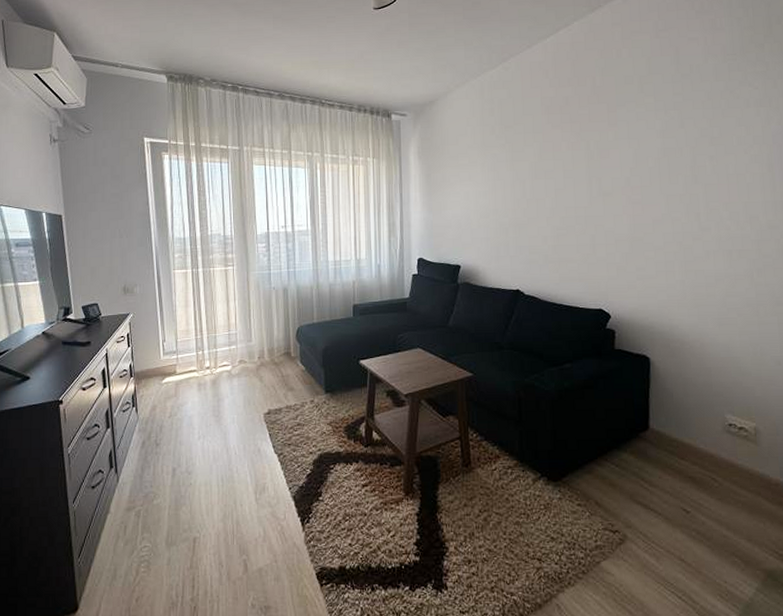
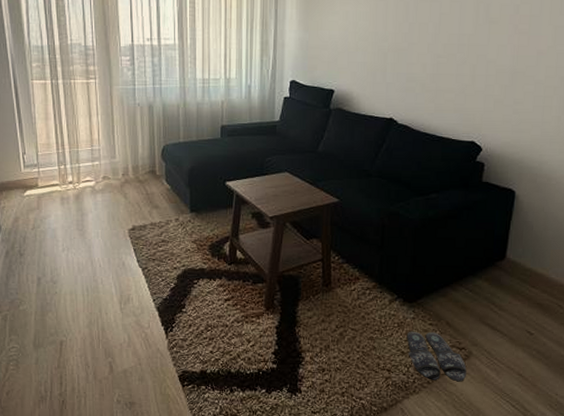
slippers: none [554,513,624,571] -> present [406,331,467,382]

